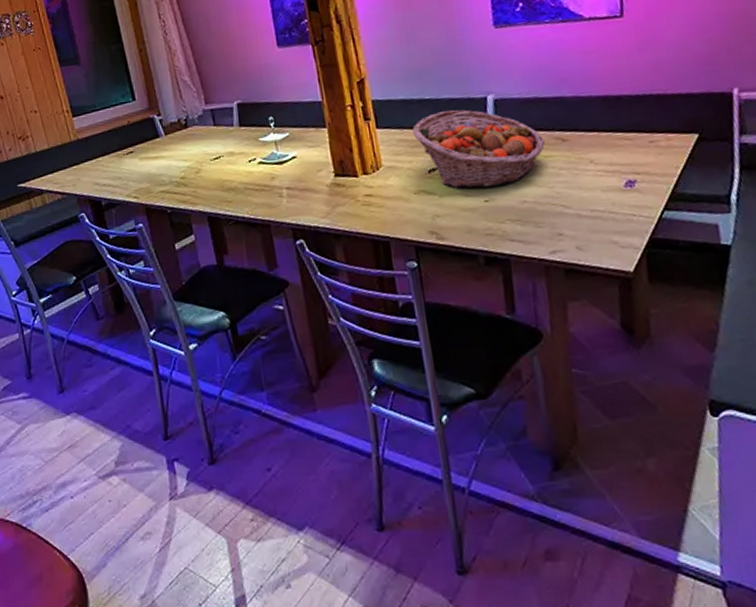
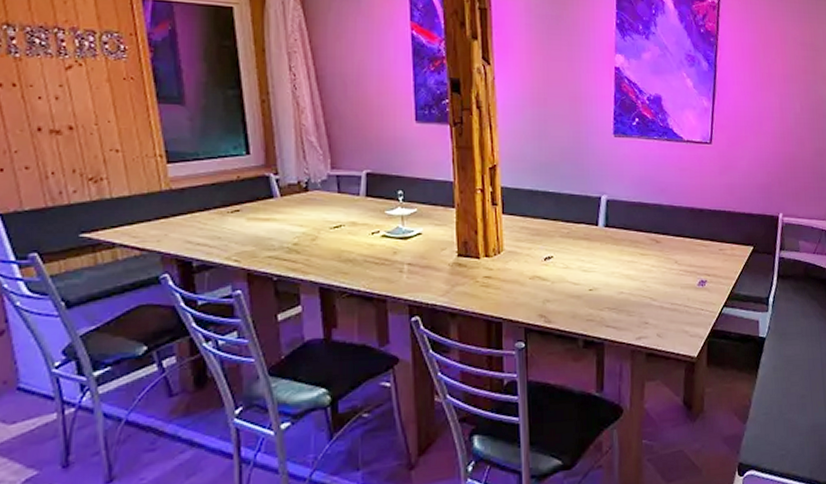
fruit basket: present [412,109,545,189] -> none [535,205,642,278]

